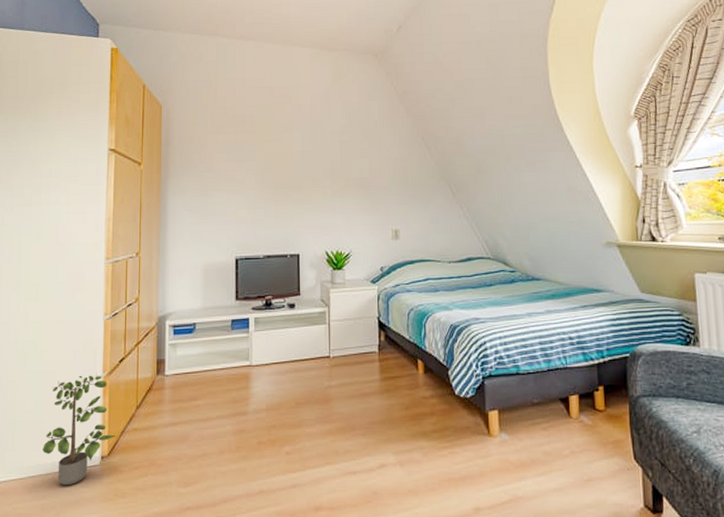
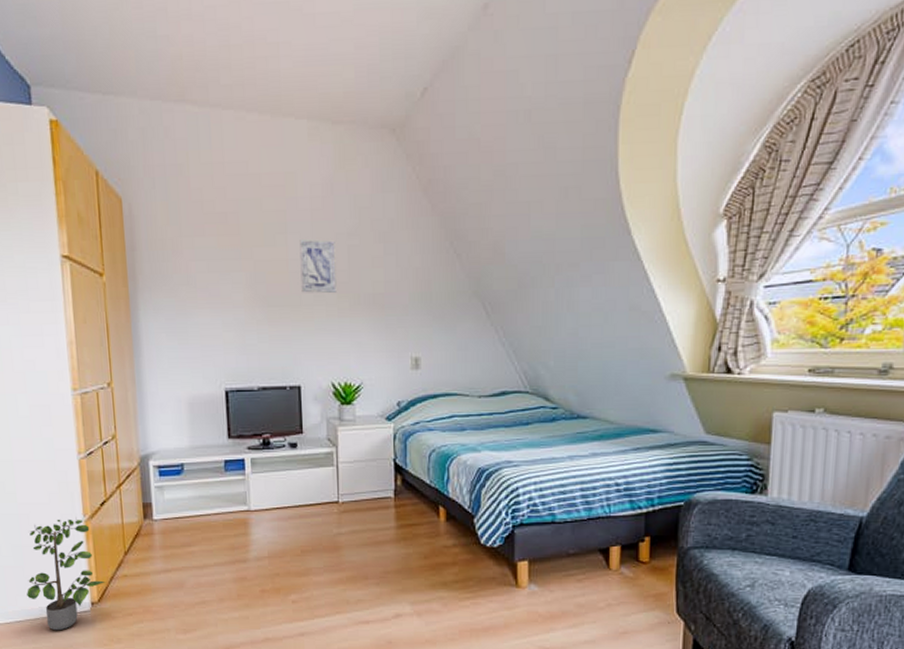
wall art: none [302,136,331,178] -> present [299,239,337,293]

